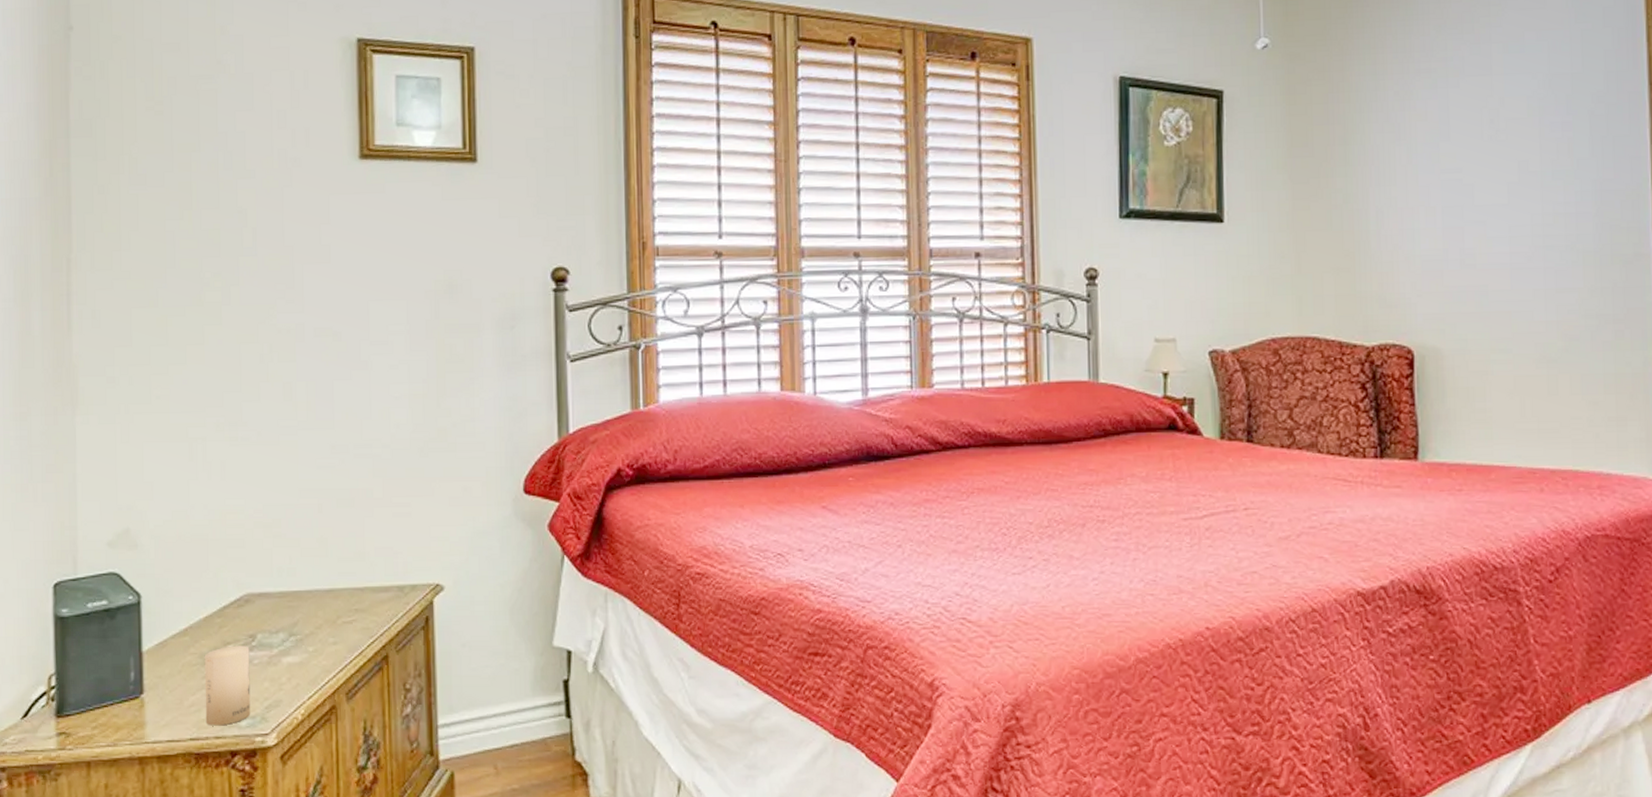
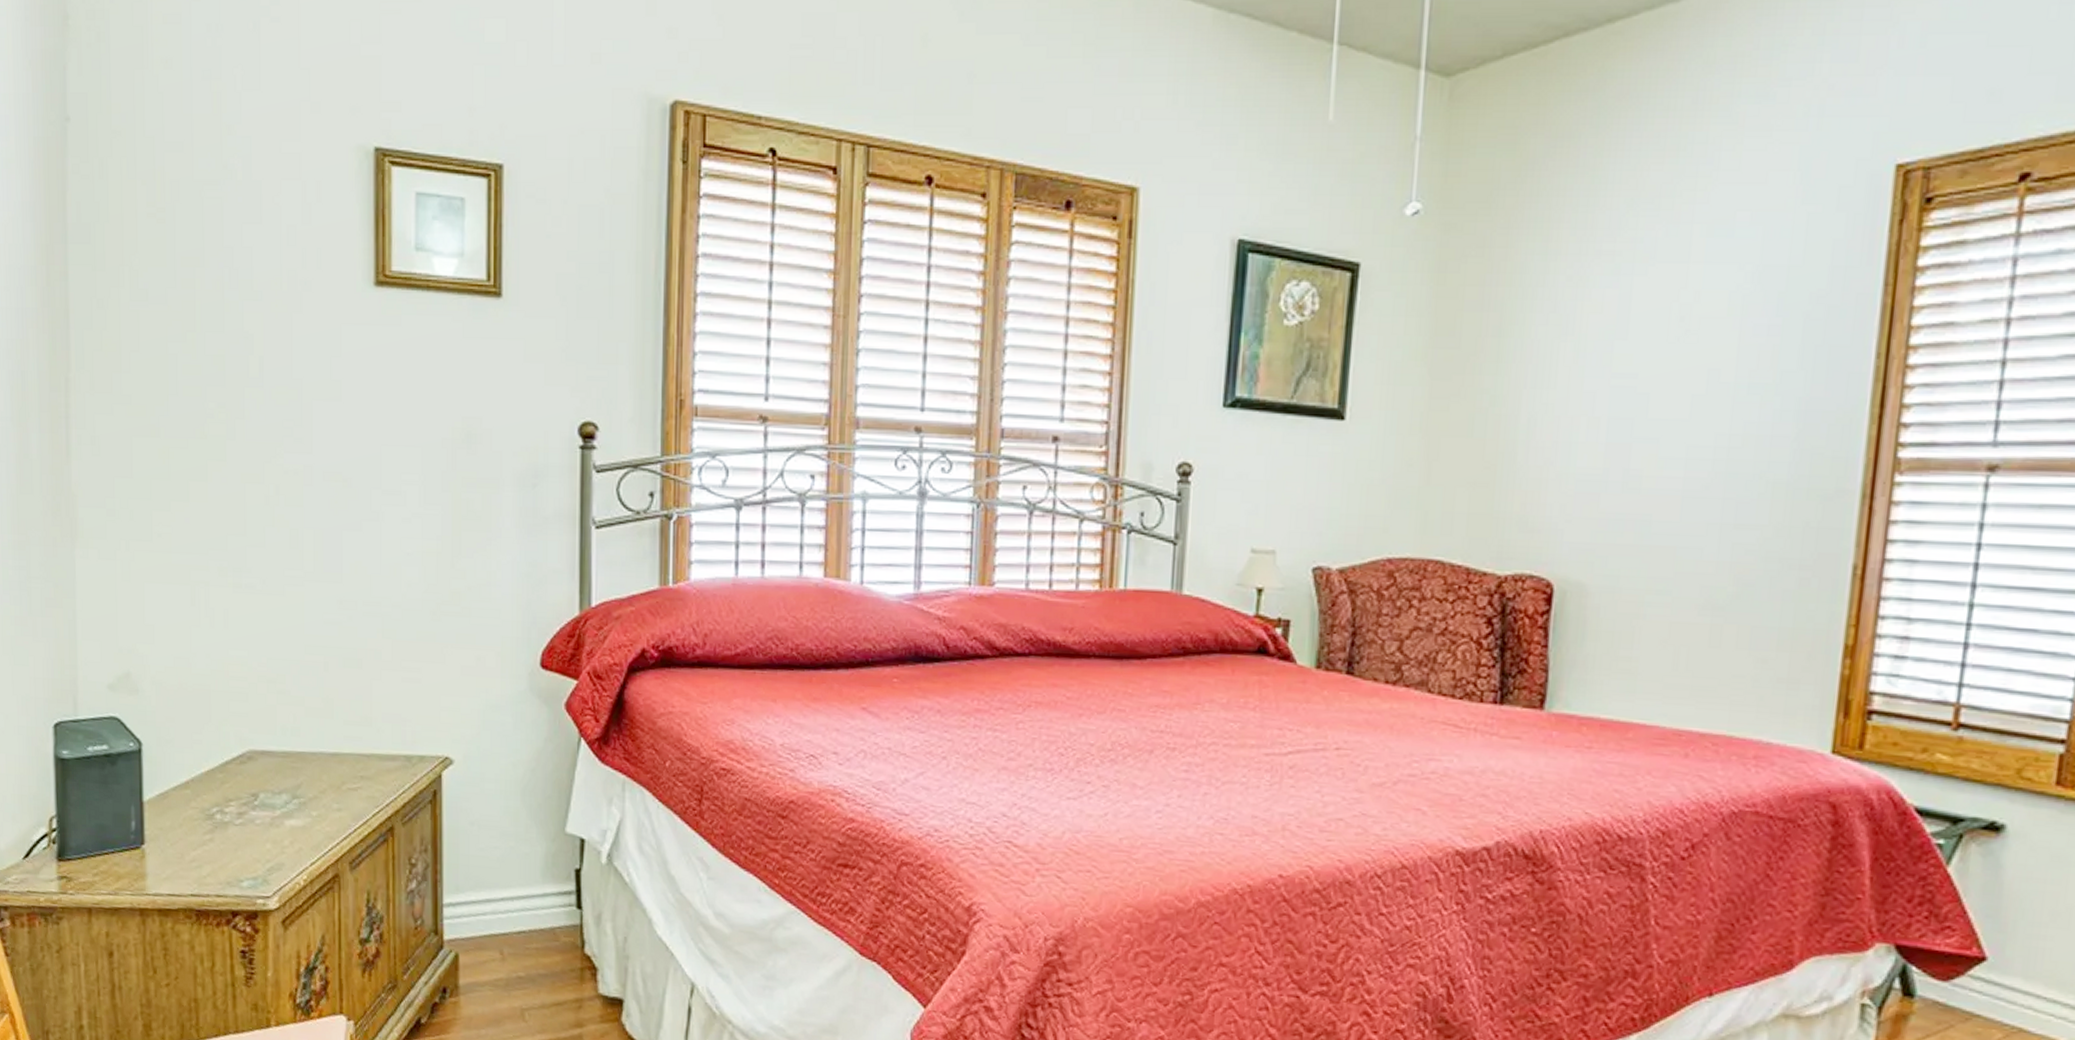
candle: present [204,646,251,726] -> none [206,803,252,884]

